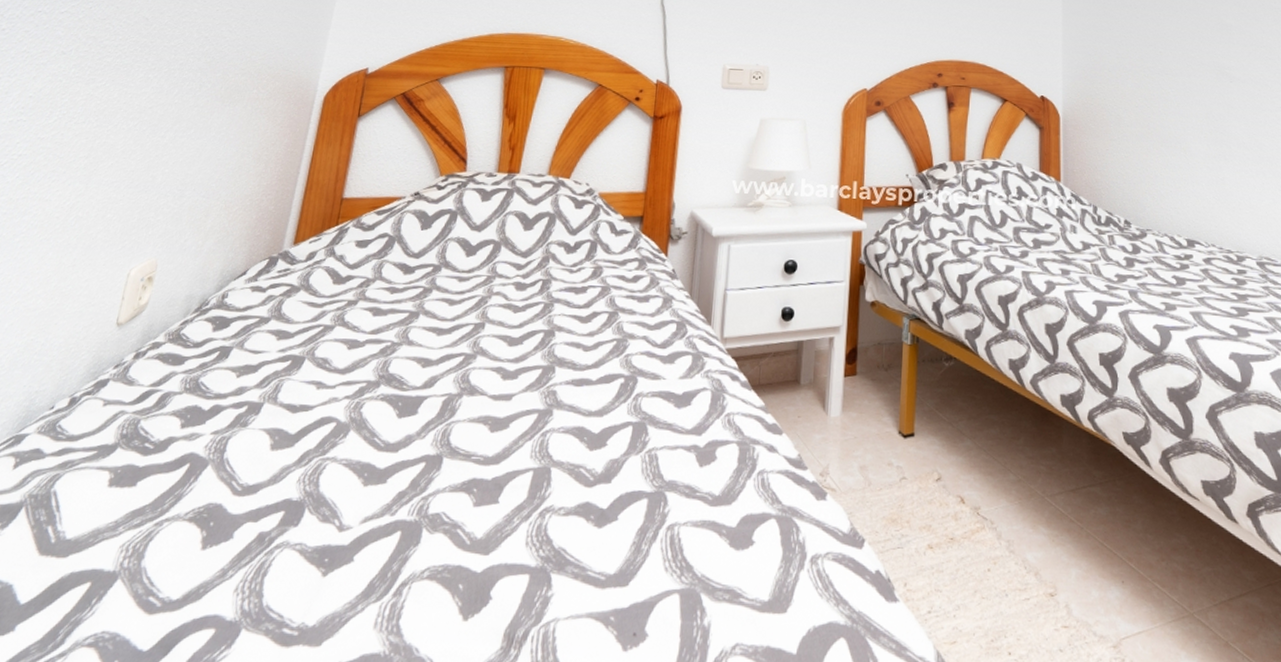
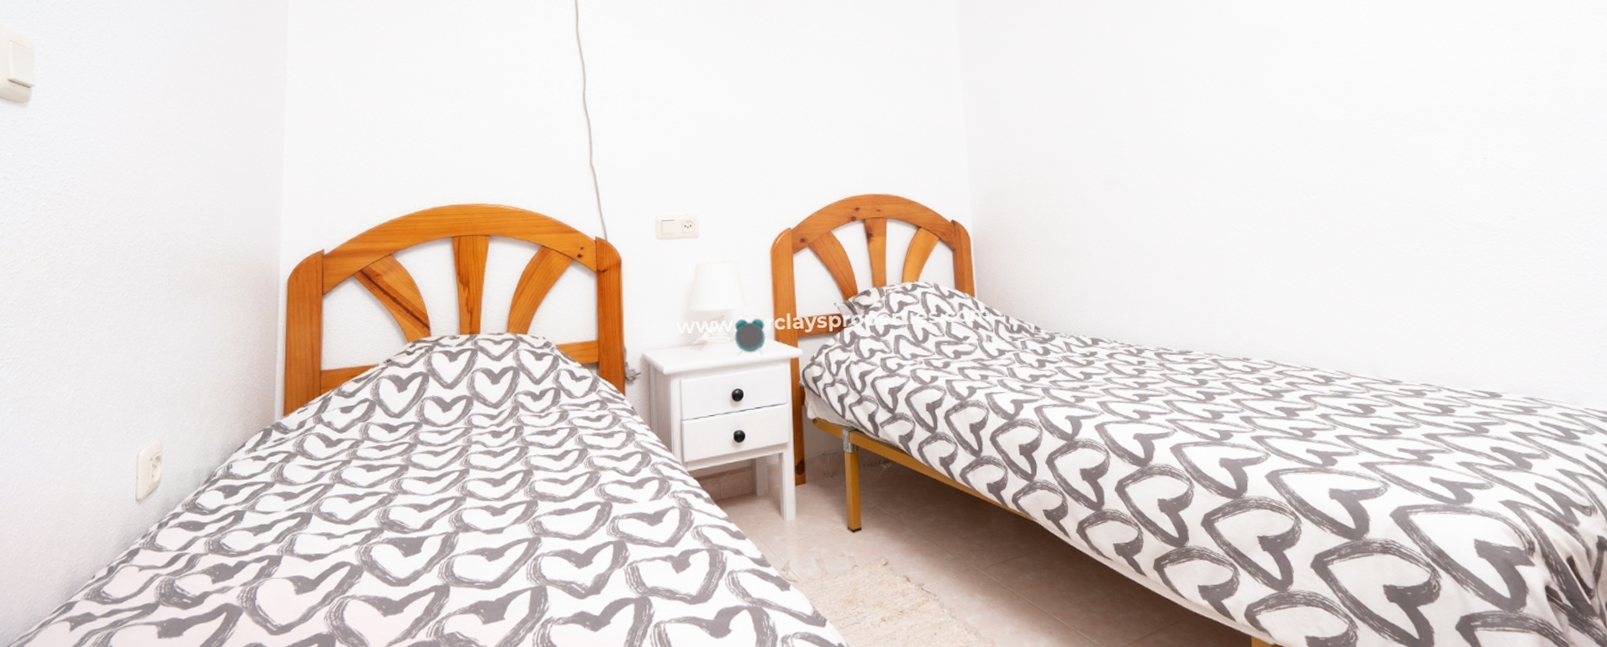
alarm clock: none [794,177,829,224] -> present [734,313,766,355]

